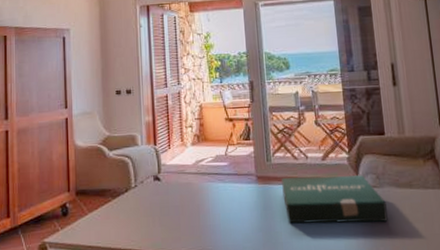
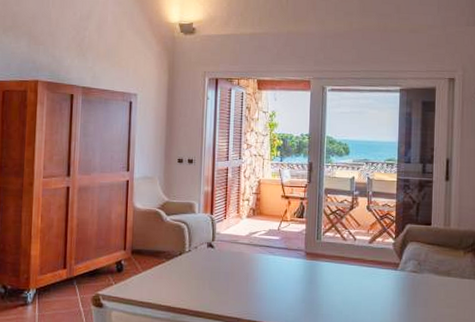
pizza box: present [282,175,388,224] -> none [328,256,424,304]

